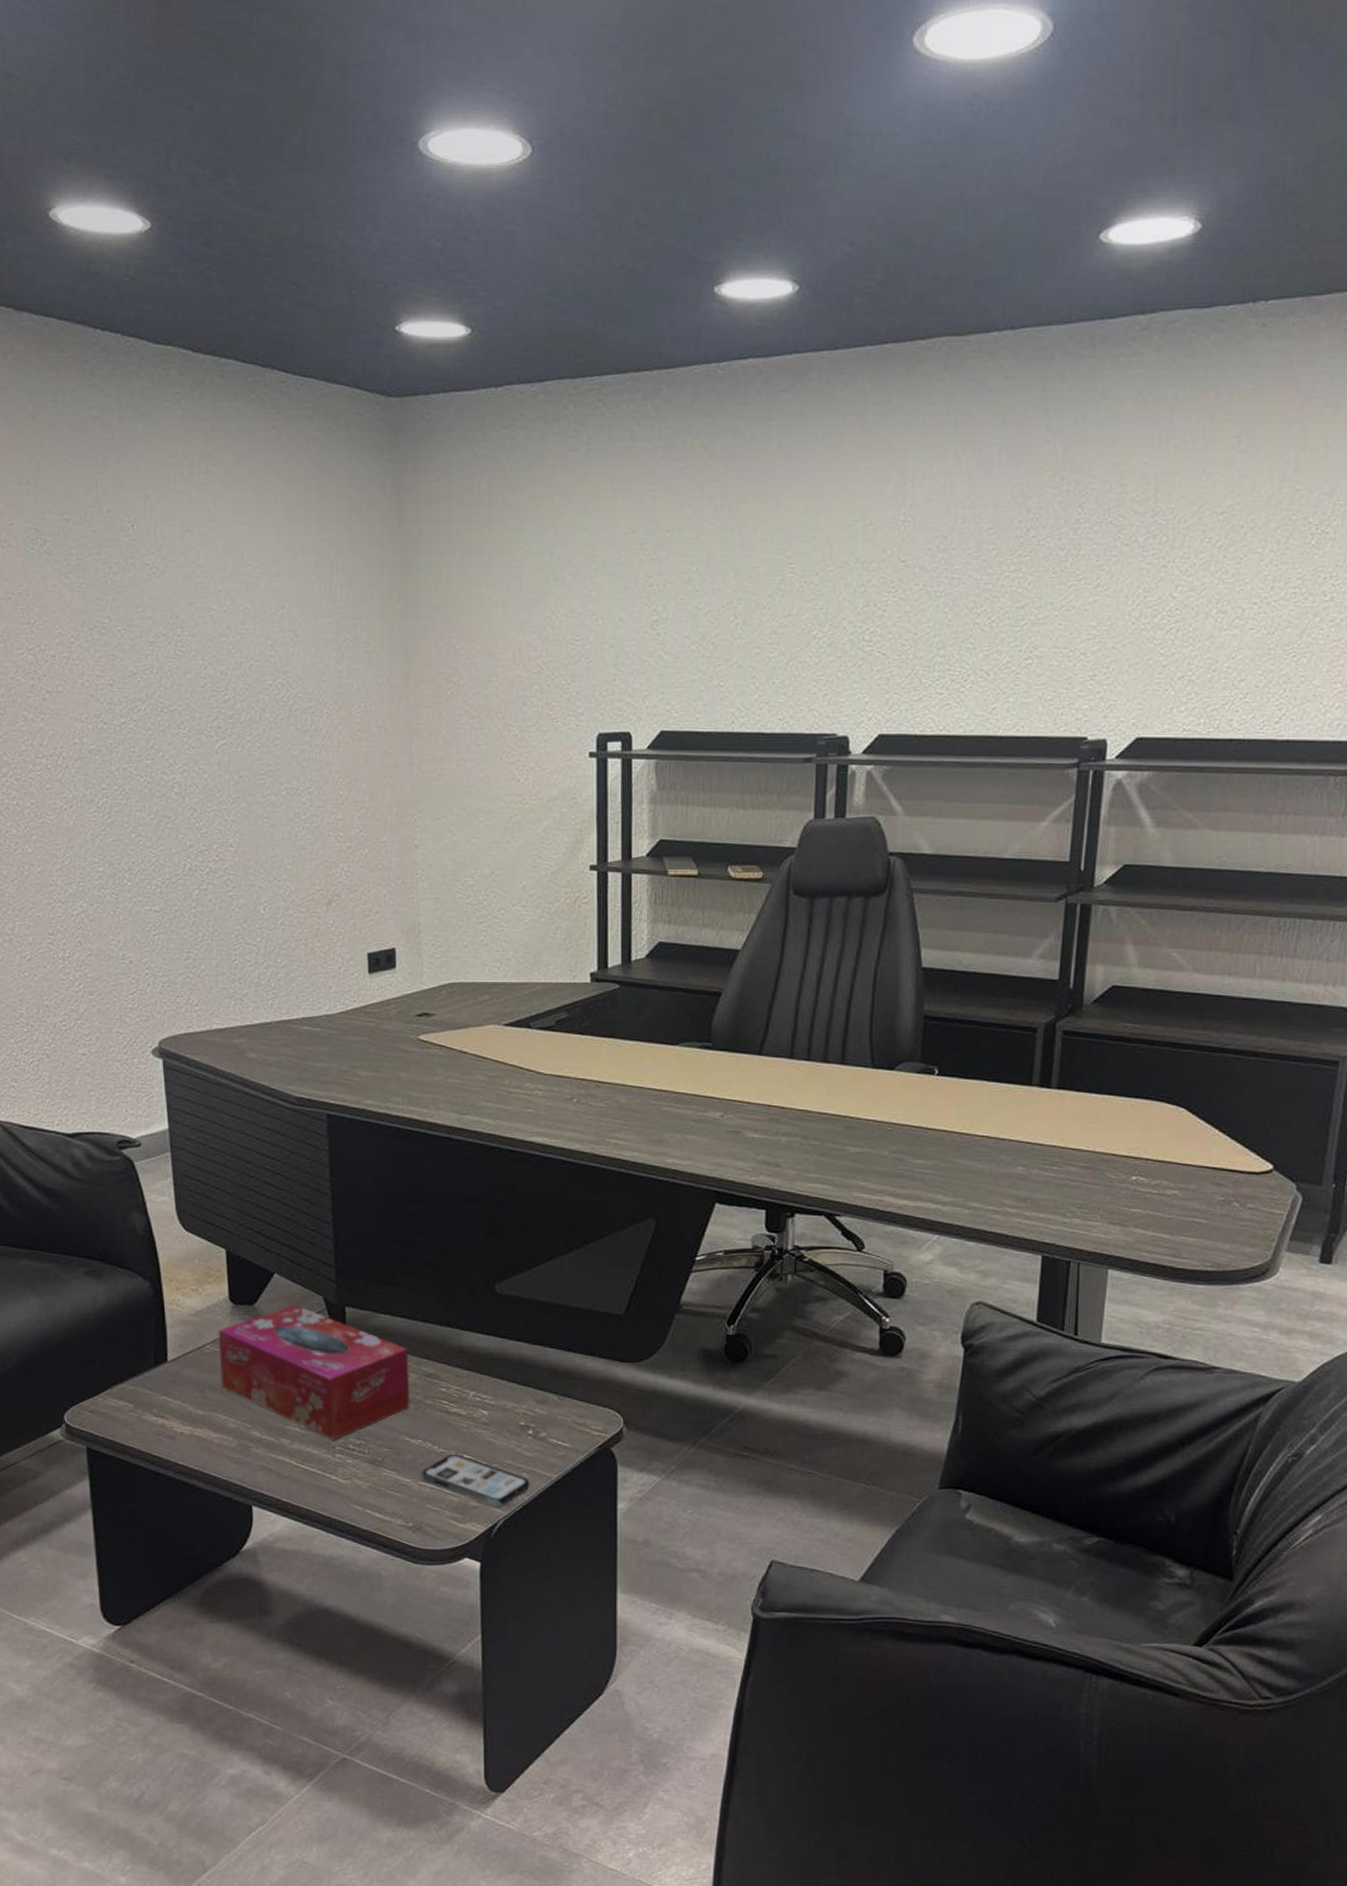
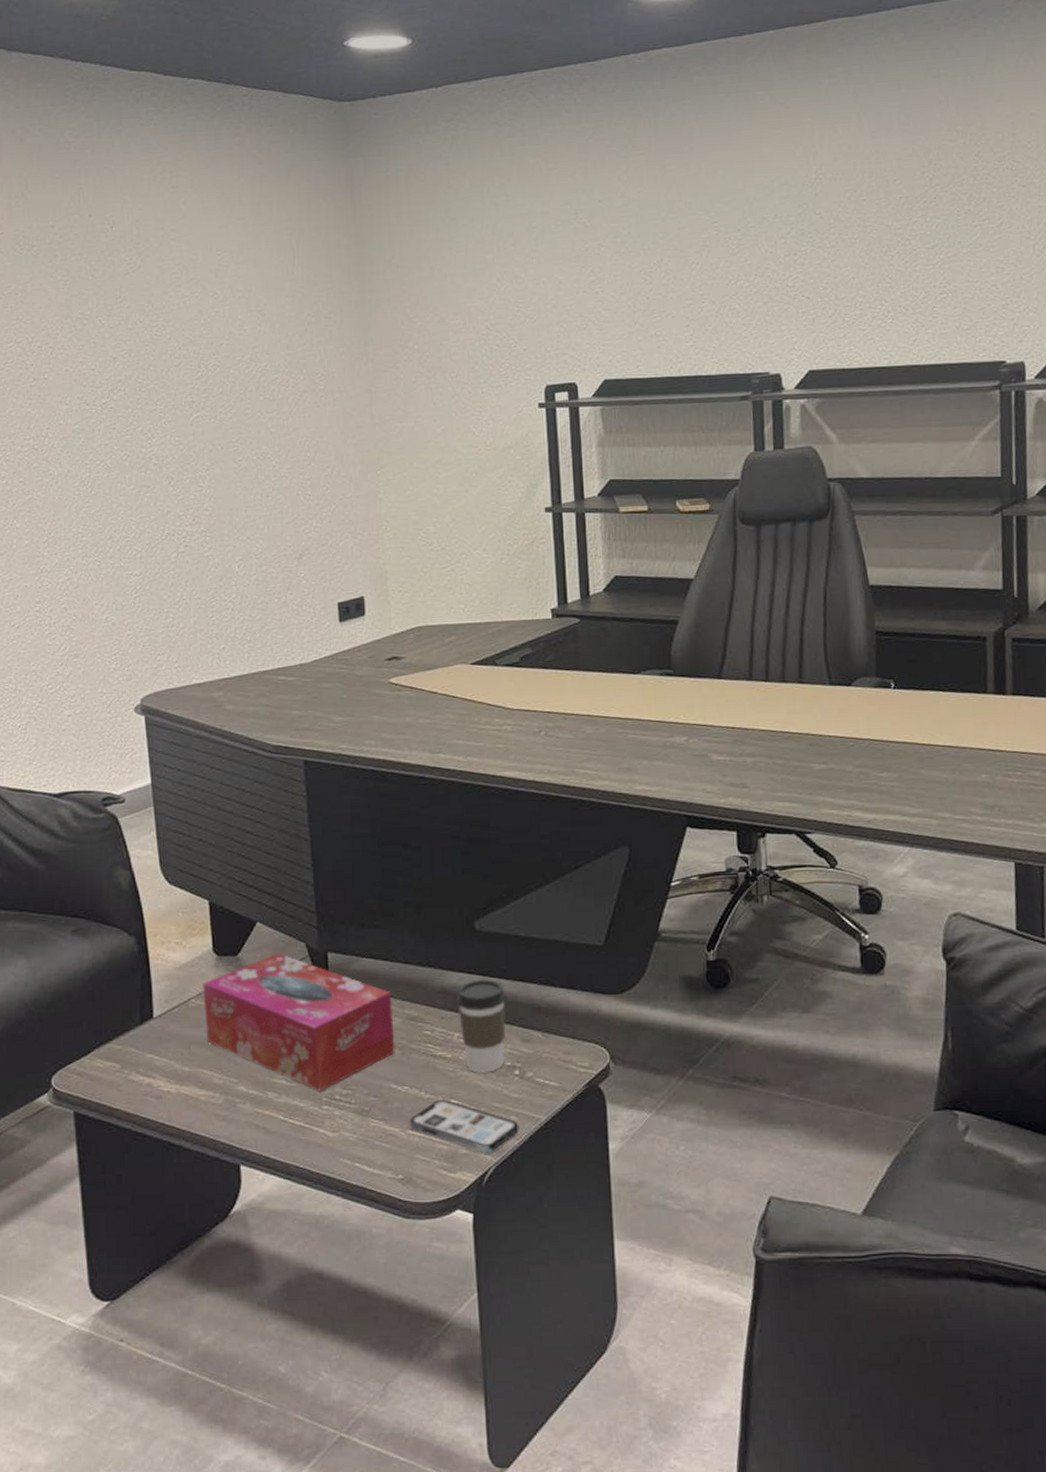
coffee cup: none [473,1341,523,1431] -> present [456,979,506,1073]

